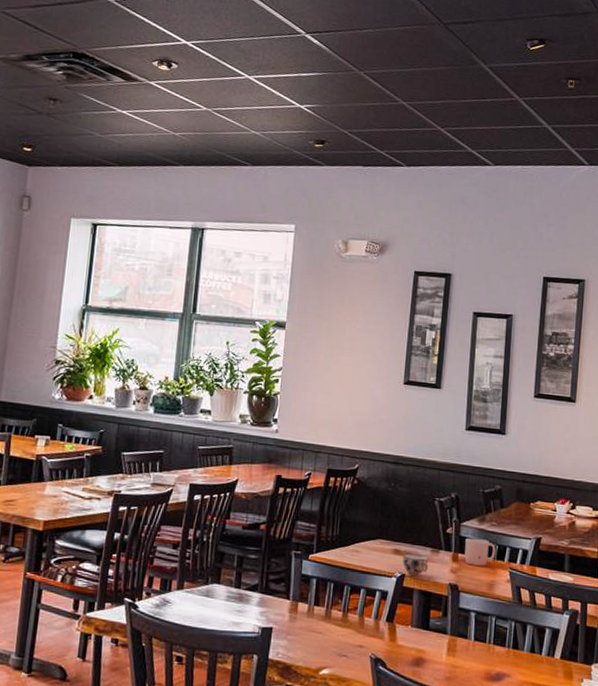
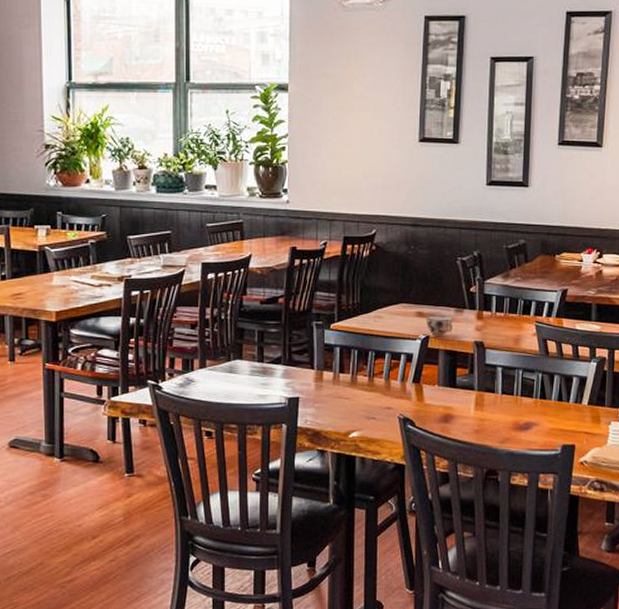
mug: present [464,537,496,566] -> none [489,295,521,322]

